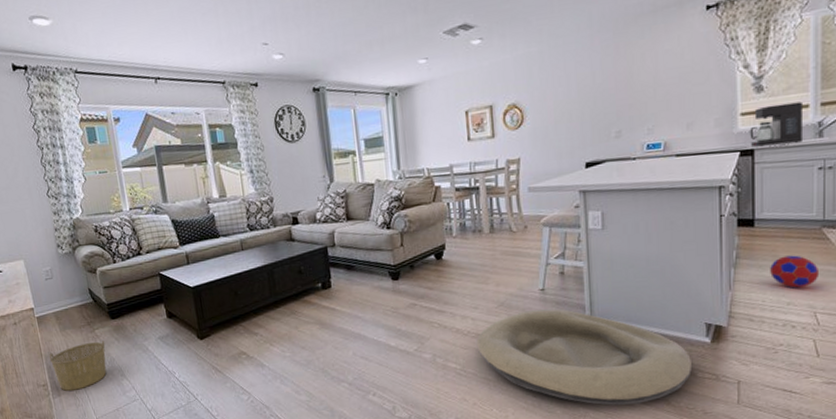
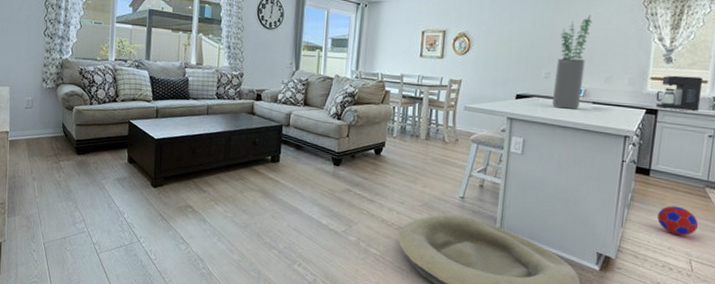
basket: present [49,341,107,391] -> none [13,172,67,214]
vase: none [627,53,662,170] -> present [552,14,592,109]

